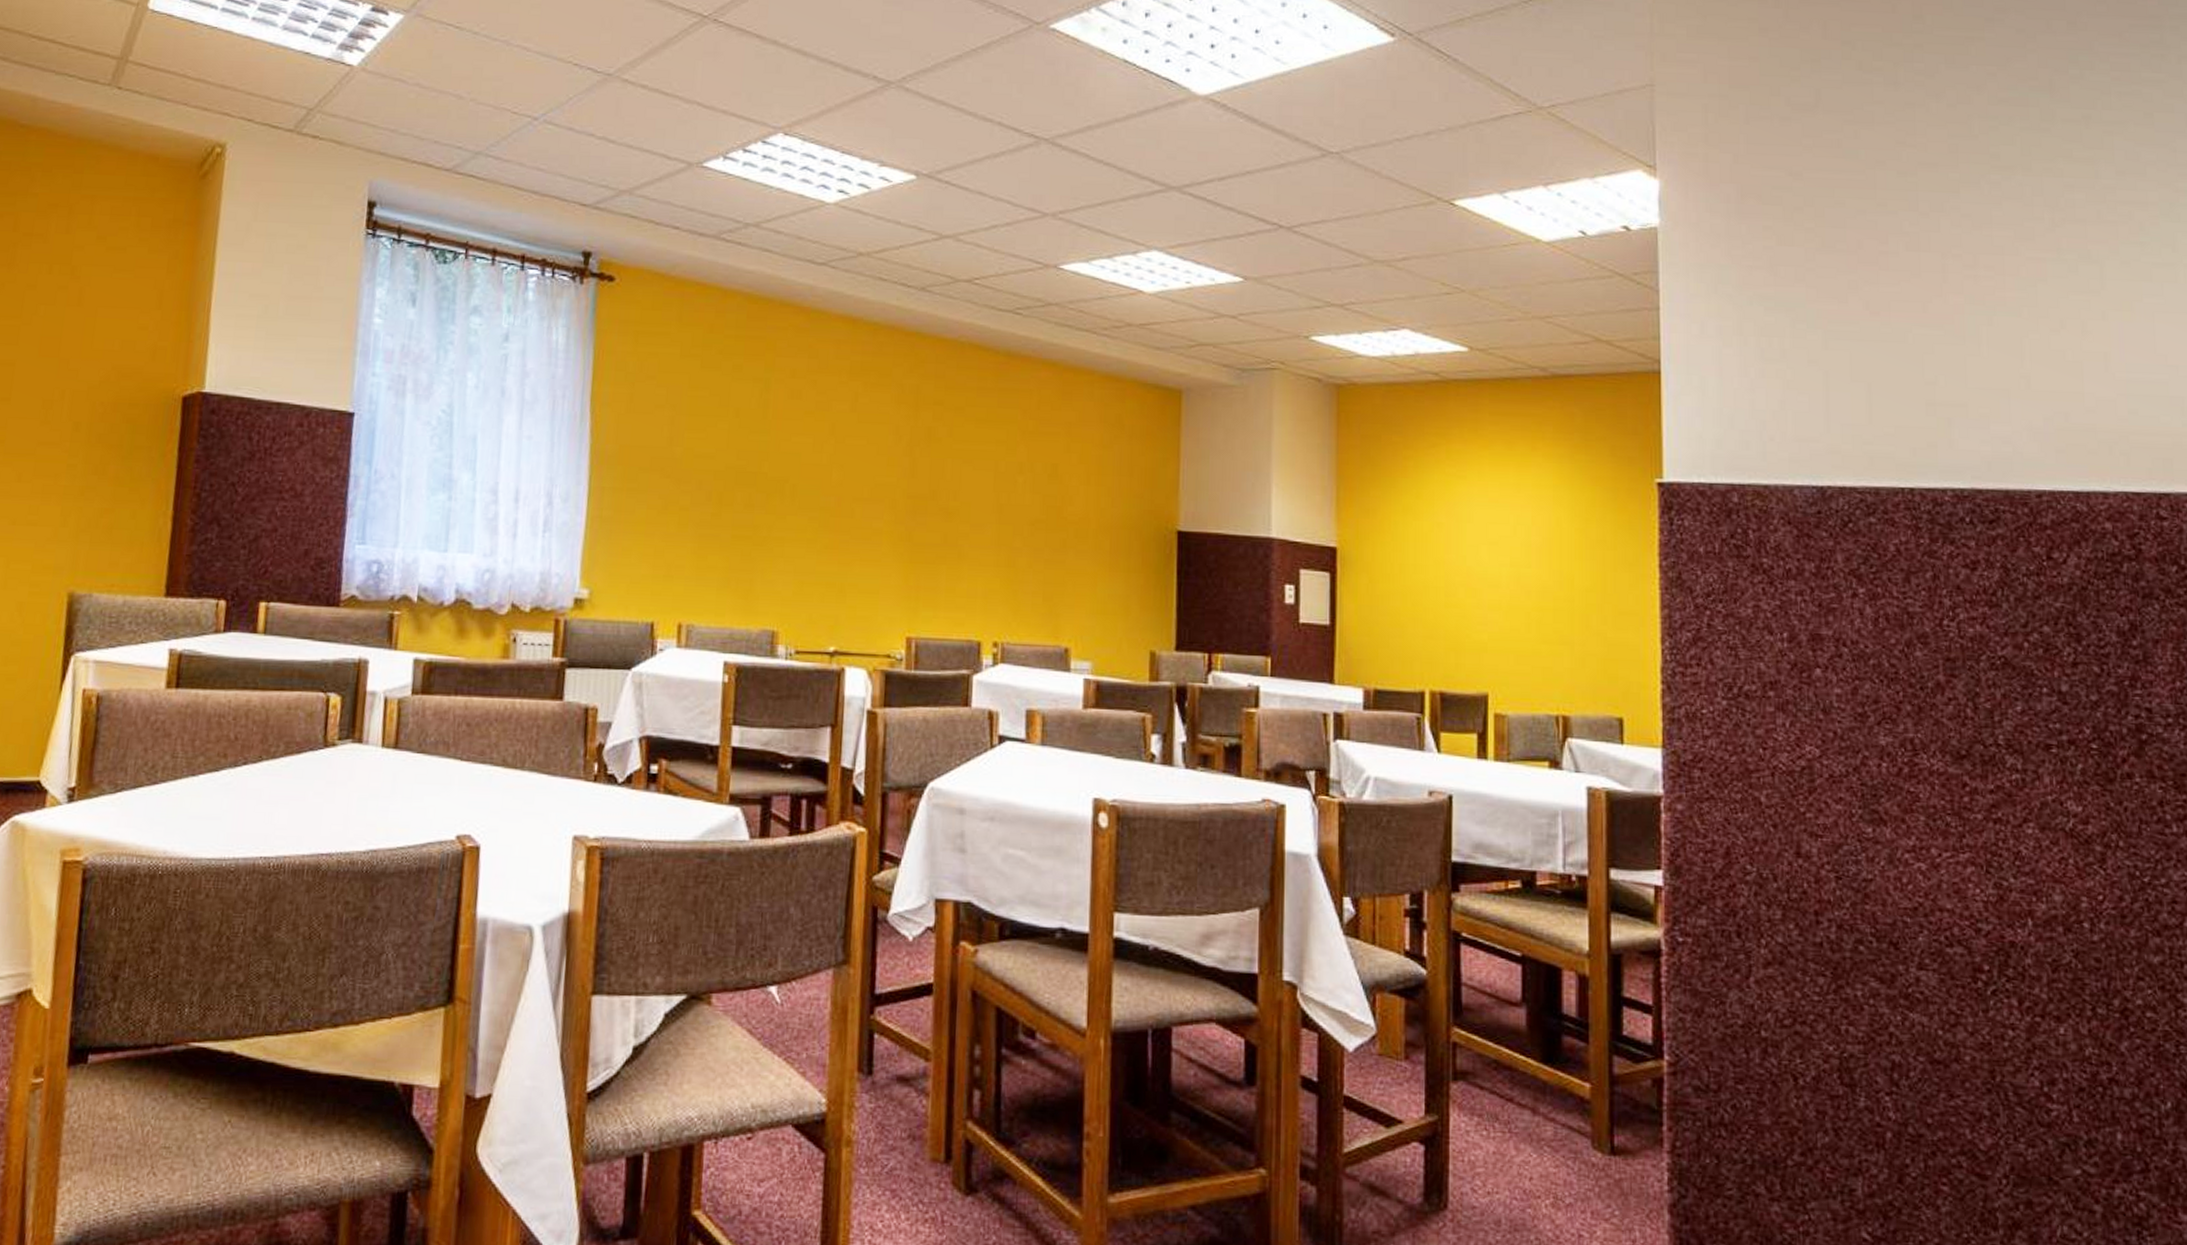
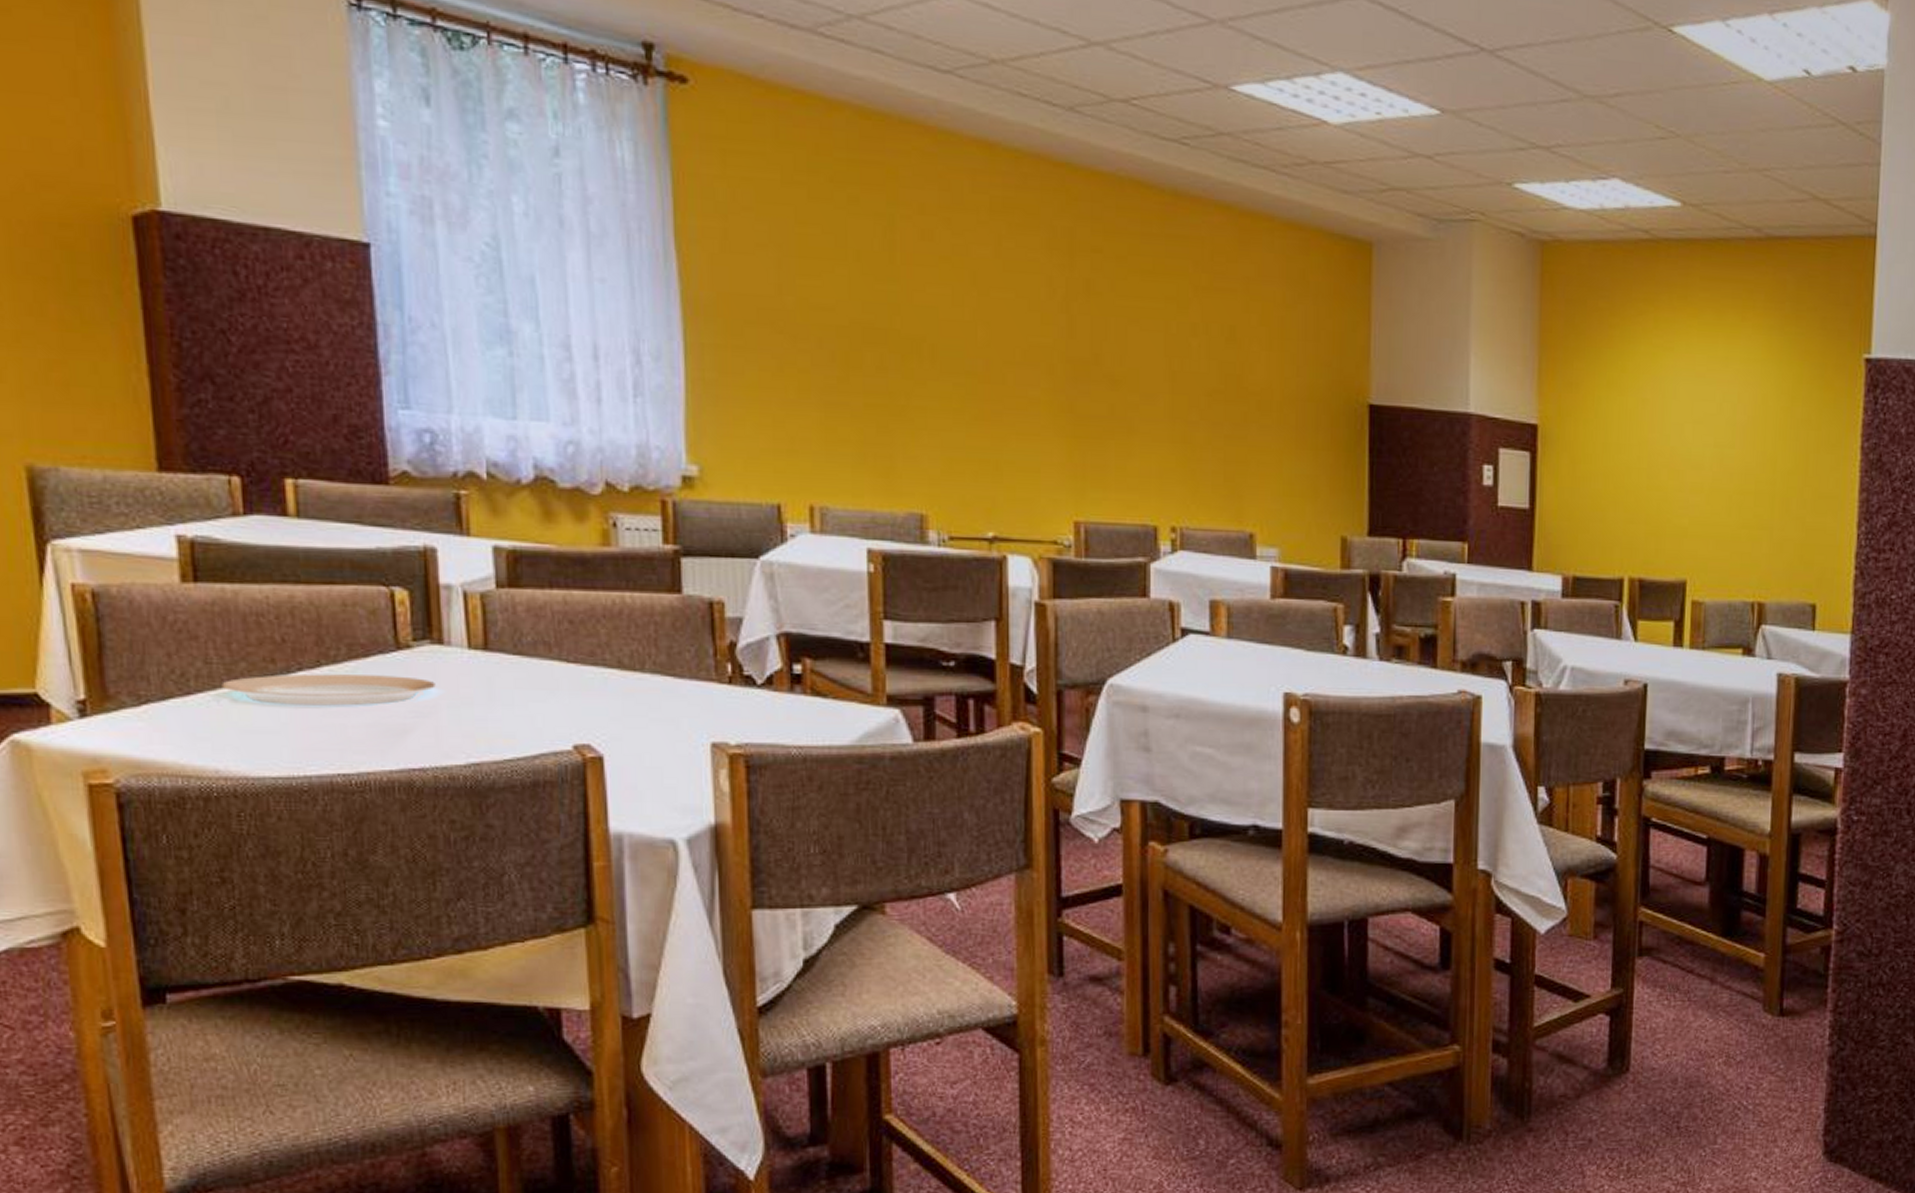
plate: none [181,767,351,797] -> present [221,673,436,706]

